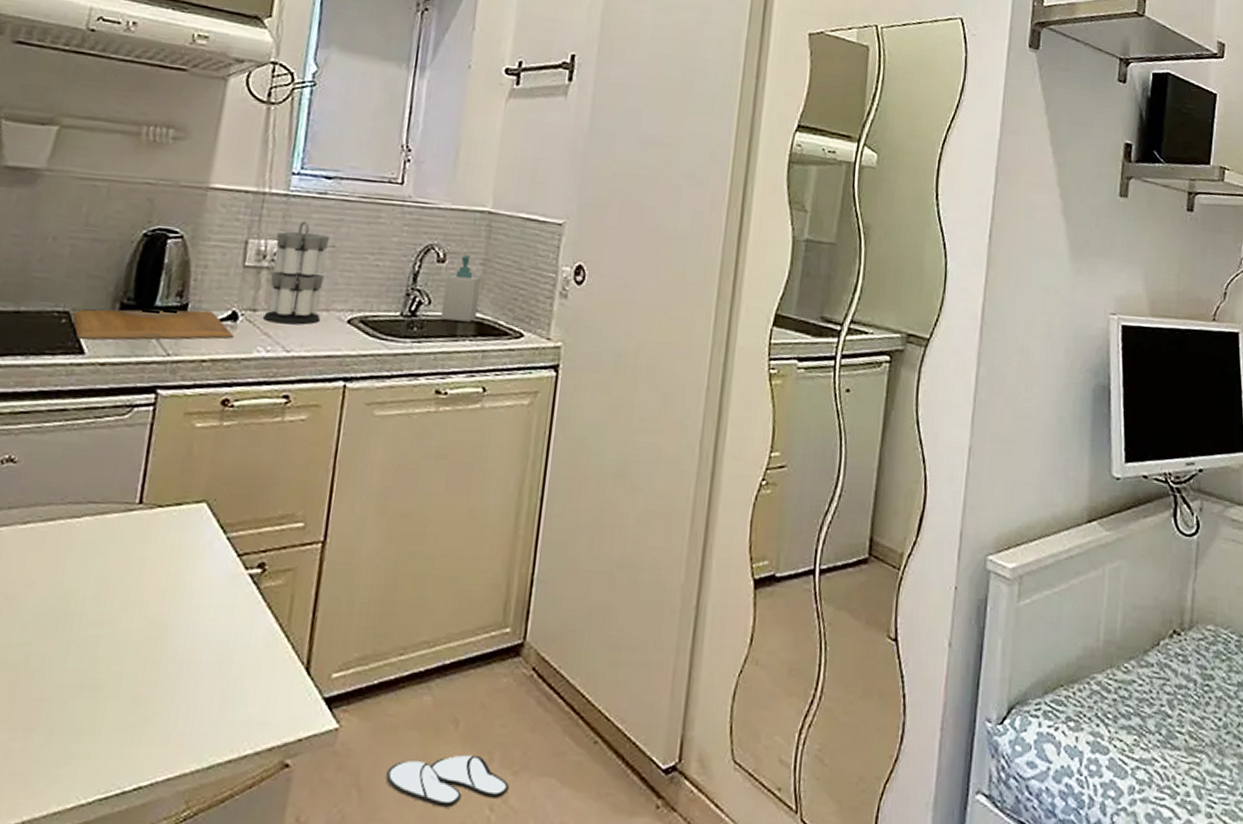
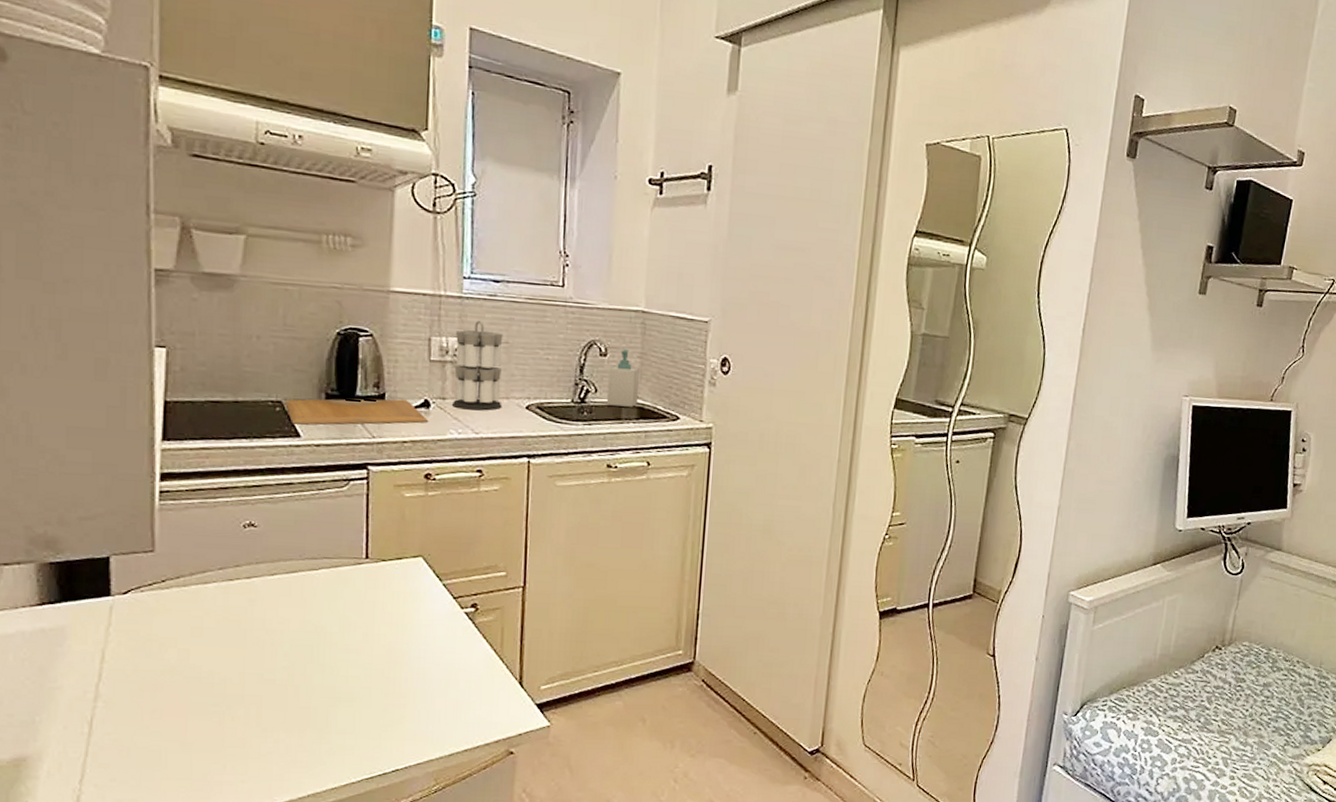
slippers: present [386,754,510,808] -> none [591,743,689,781]

